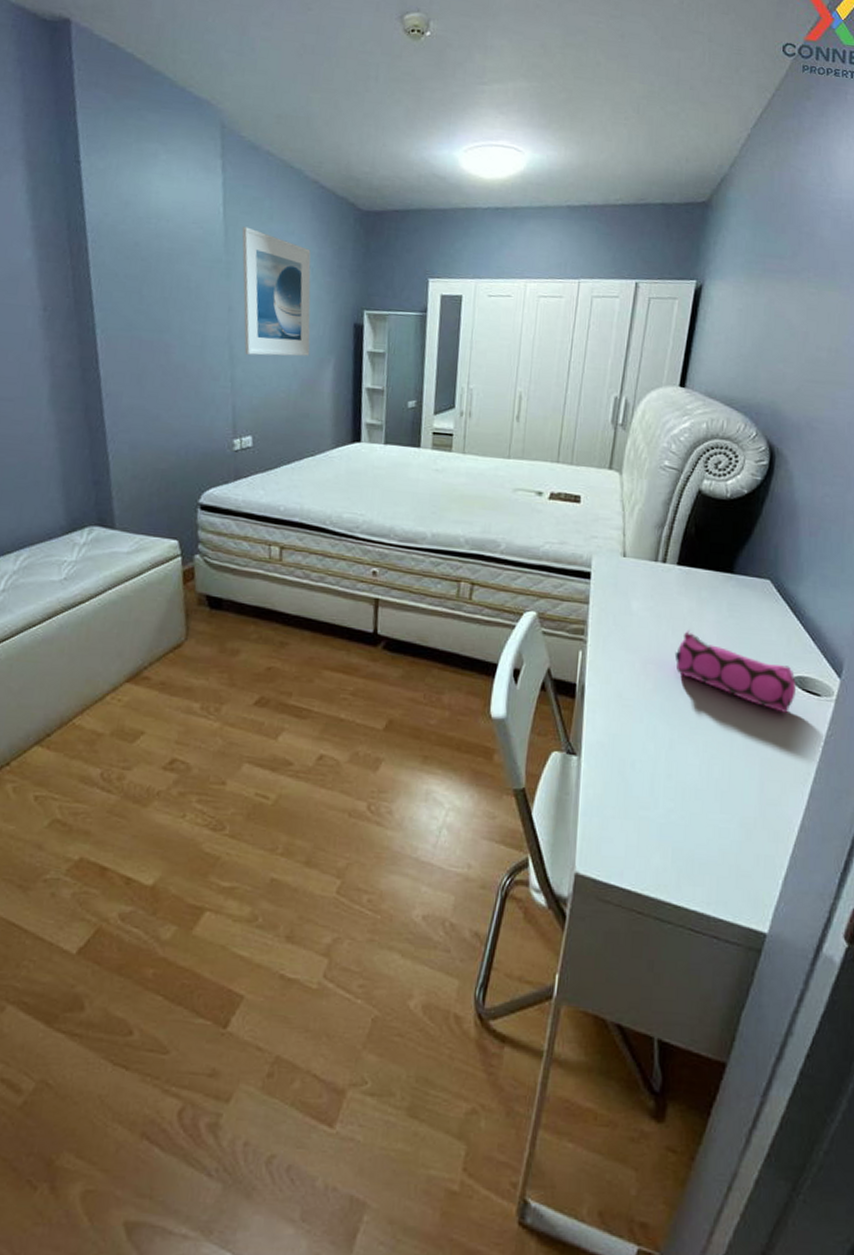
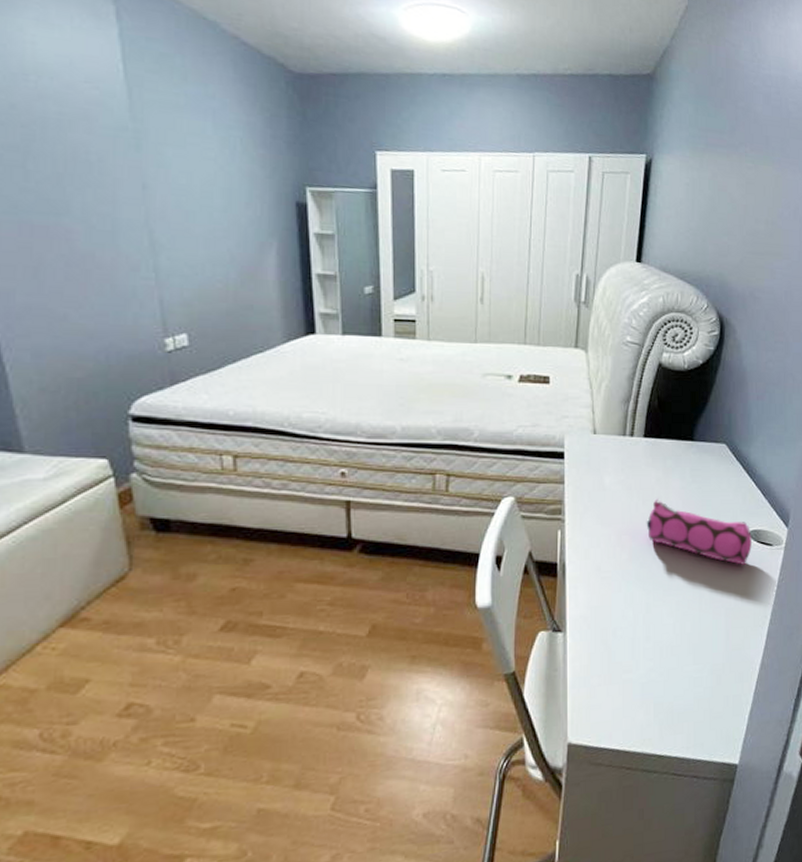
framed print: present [242,226,311,356] -> none [149,87,248,241]

